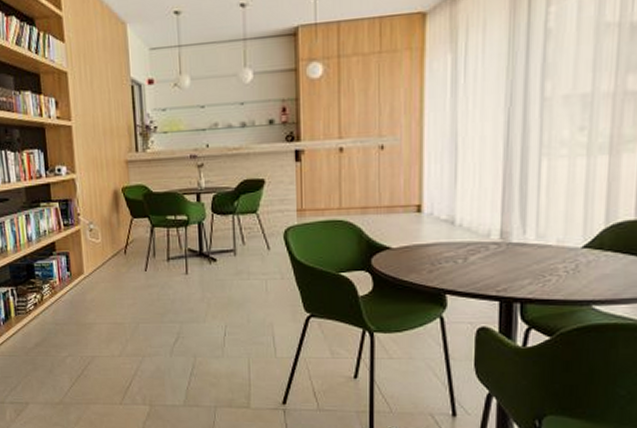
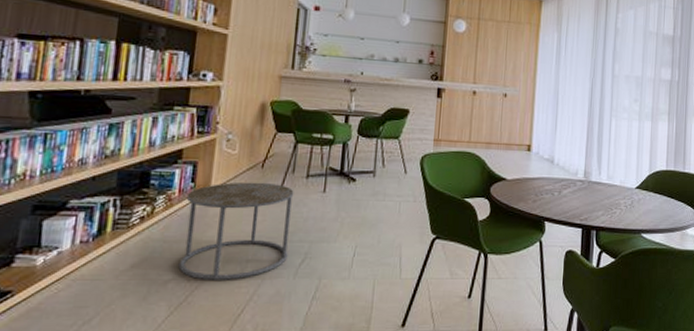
side table: none [66,267,162,357] -> present [178,182,294,280]

